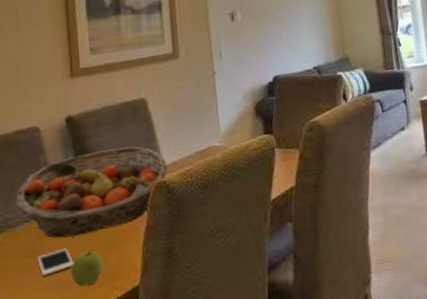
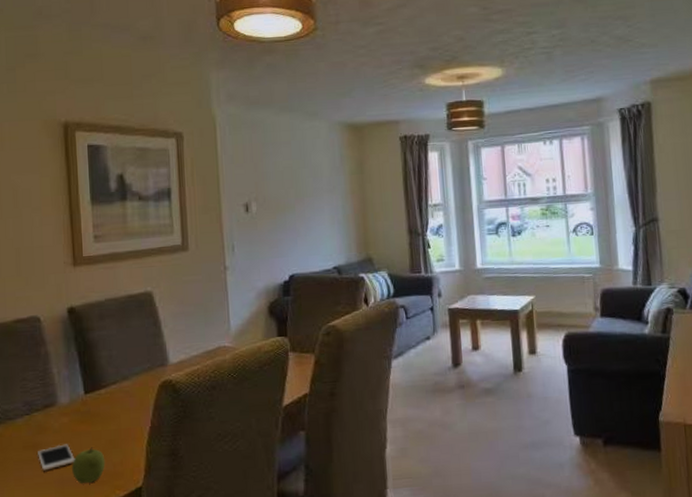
fruit basket: present [16,146,168,238] -> none [15,342,175,433]

